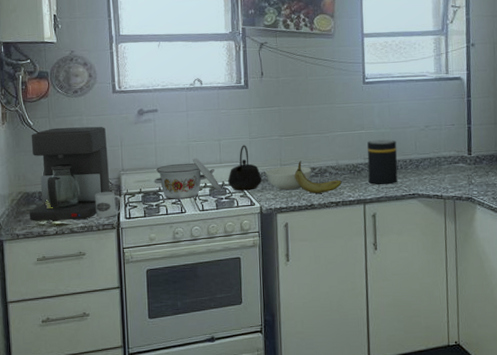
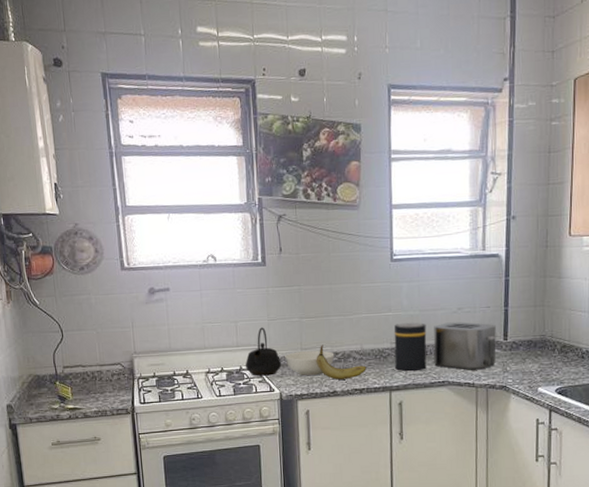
coffee maker: present [29,126,111,221] -> none [38,306,123,405]
mug: present [95,192,123,218] -> none [107,375,137,402]
cooking pot: present [154,158,222,199] -> none [168,340,240,384]
toaster: none [403,138,462,184] -> present [433,322,496,371]

